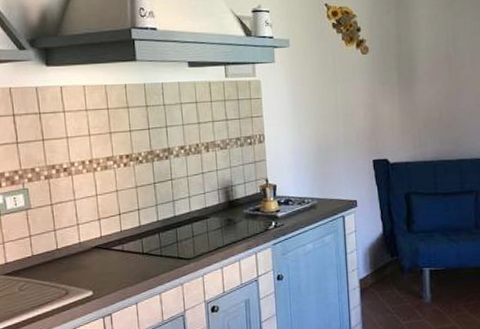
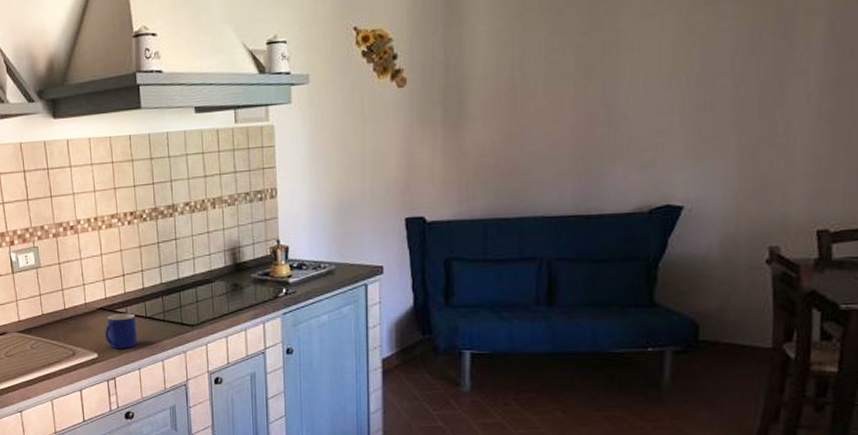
mug: none [99,250,134,285] -> present [104,313,137,349]

